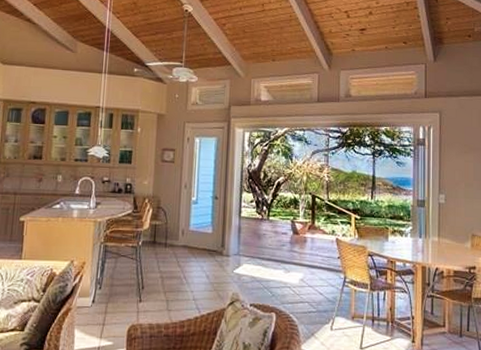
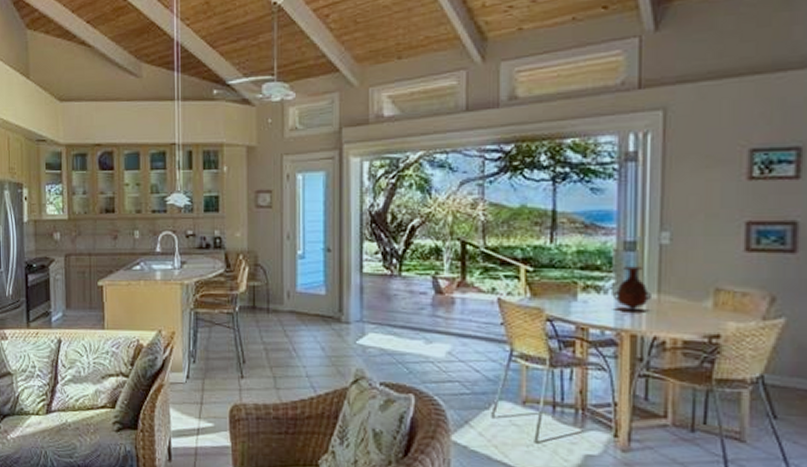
vase: none [410,217,434,249] -> present [612,266,651,311]

